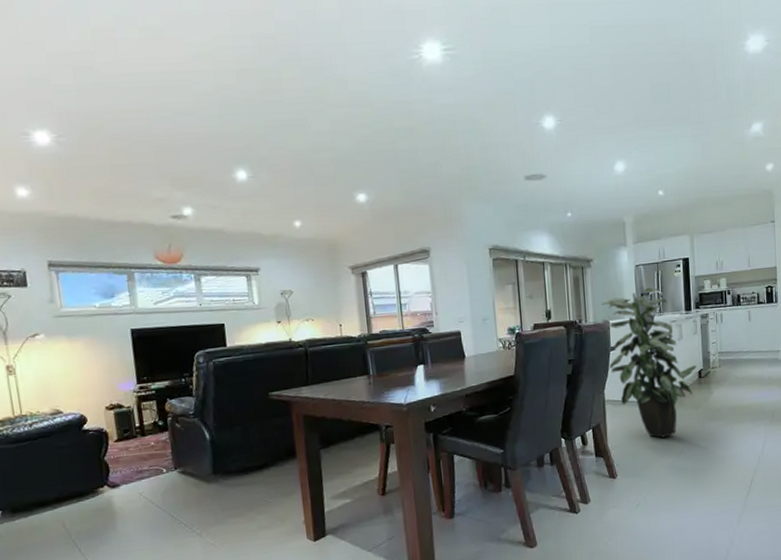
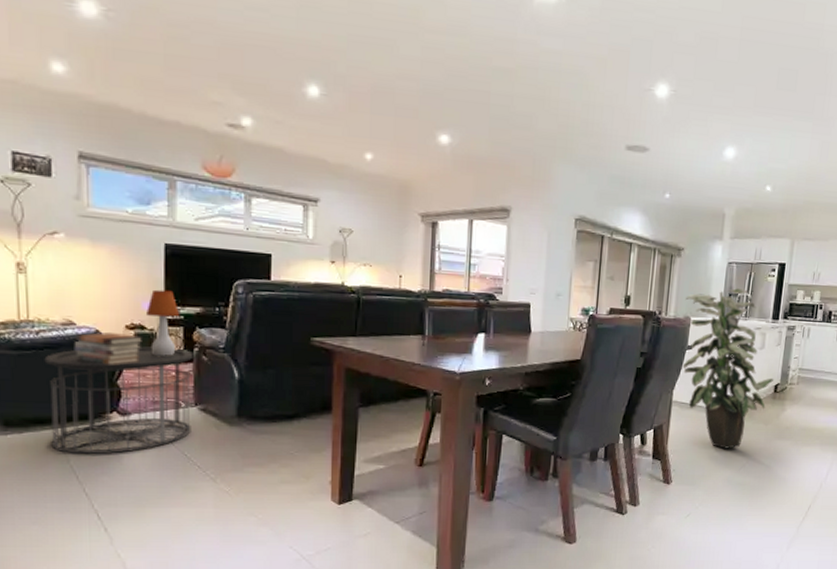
side table: none [39,420,175,530] -> present [44,346,194,455]
book stack: none [63,414,123,445] -> present [74,332,144,365]
table lamp: none [122,369,152,430] -> present [147,289,179,356]

